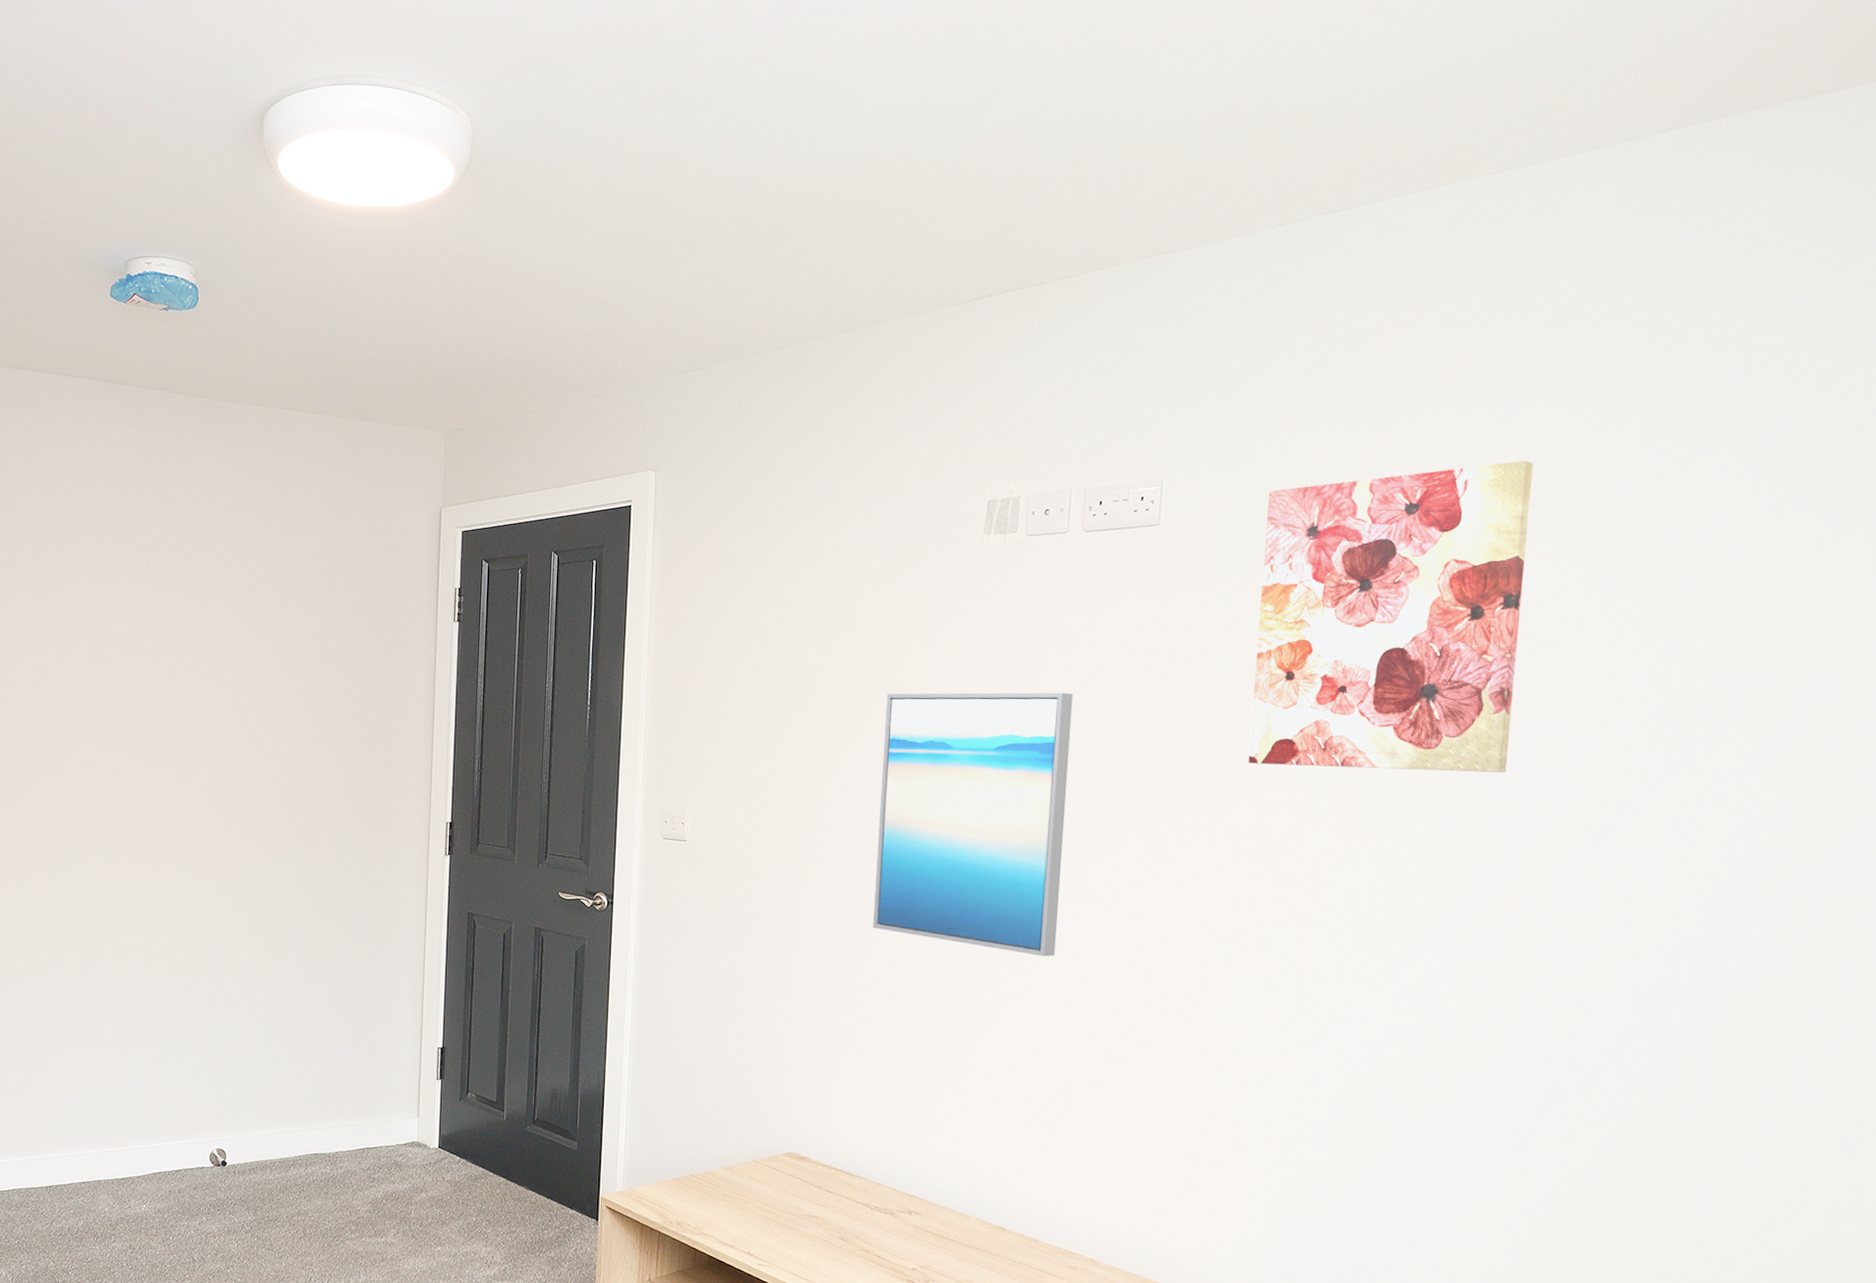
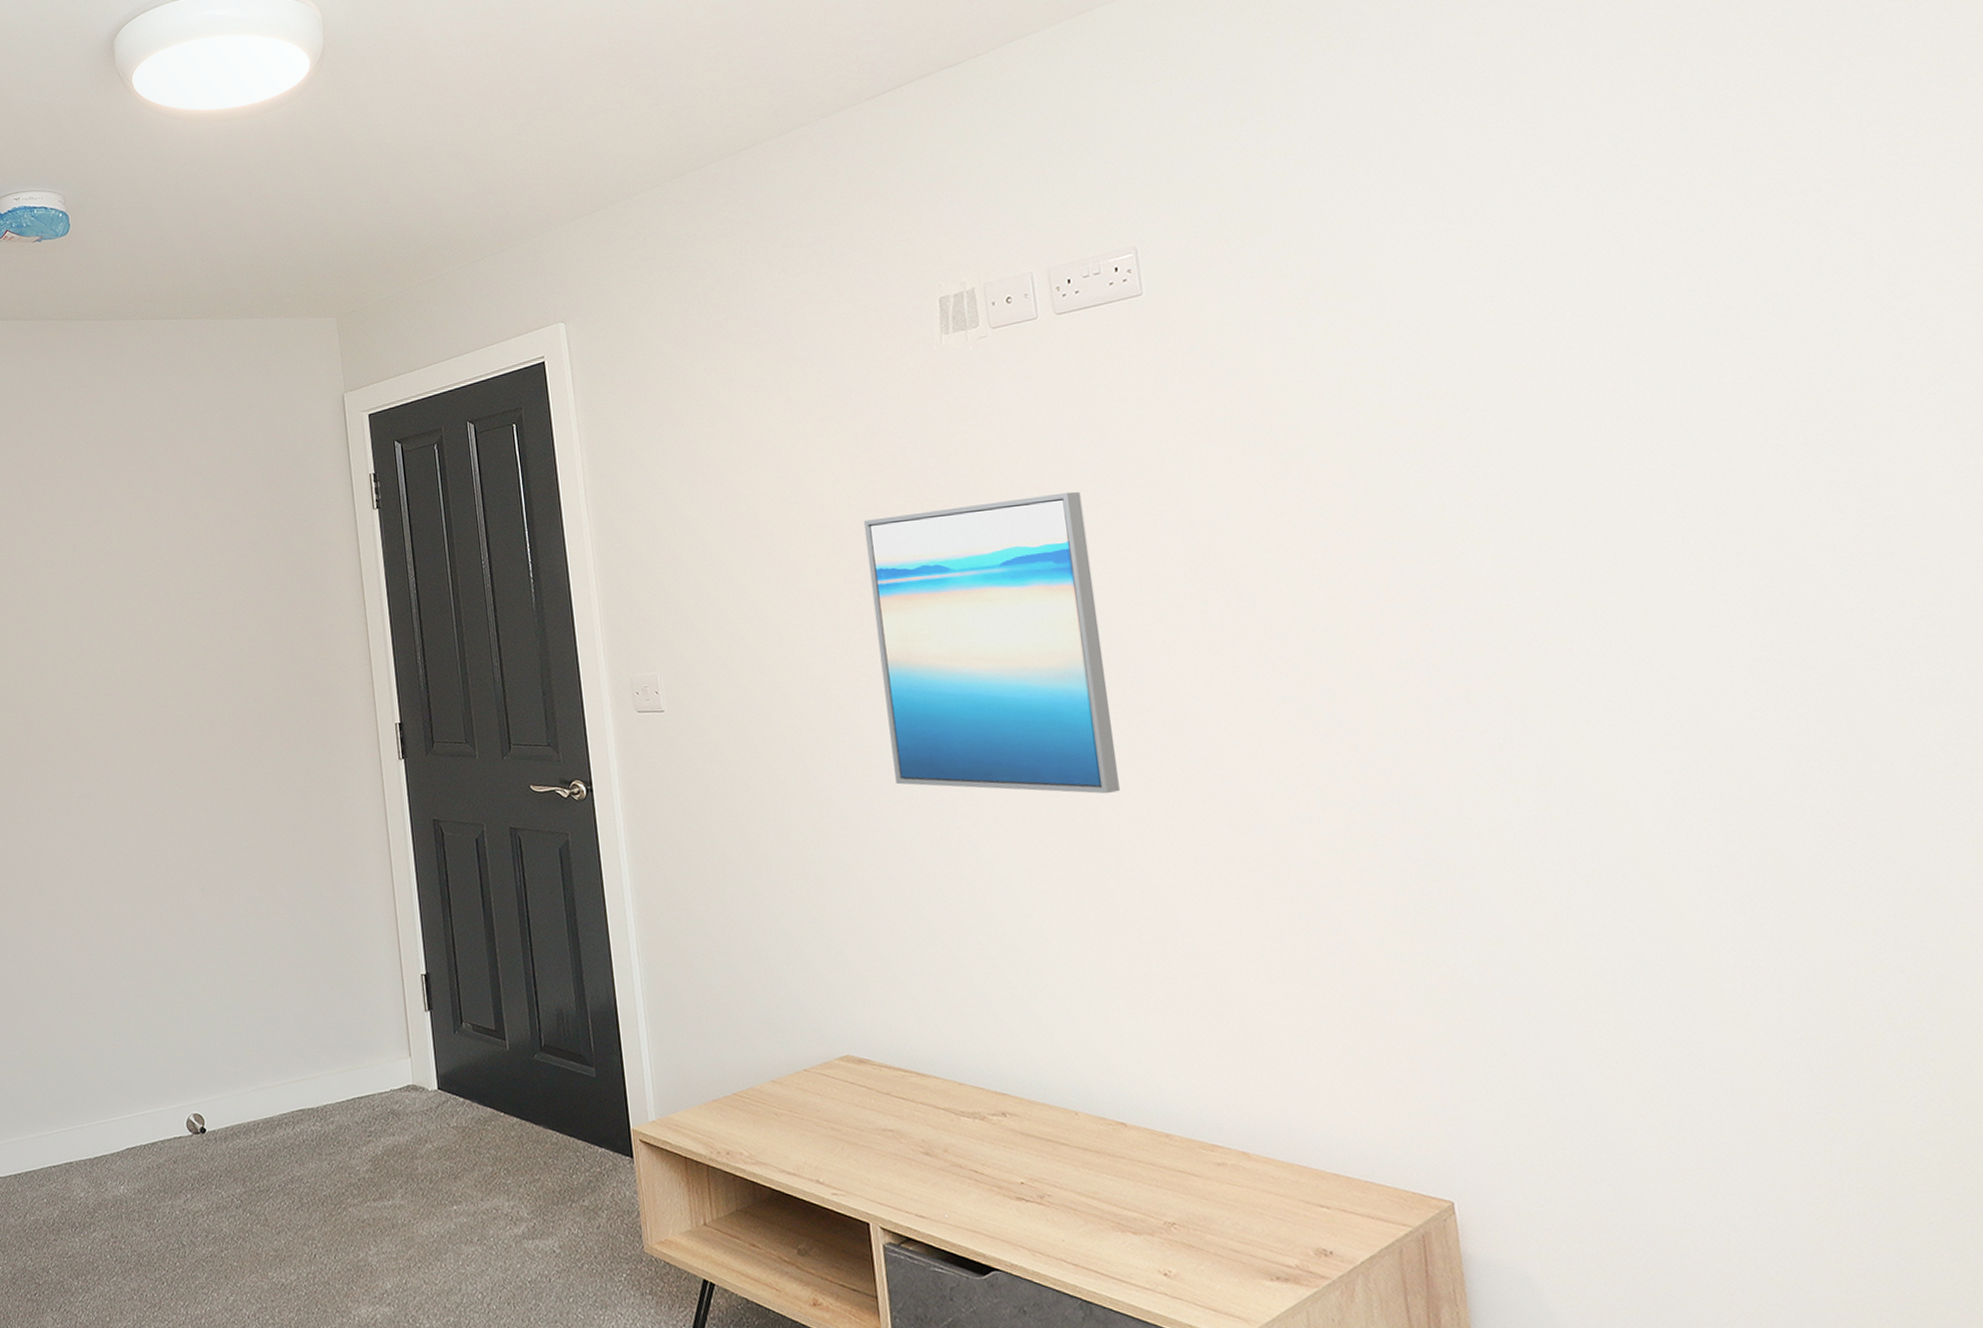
wall art: present [1248,460,1533,773] -> none [1264,159,1635,542]

